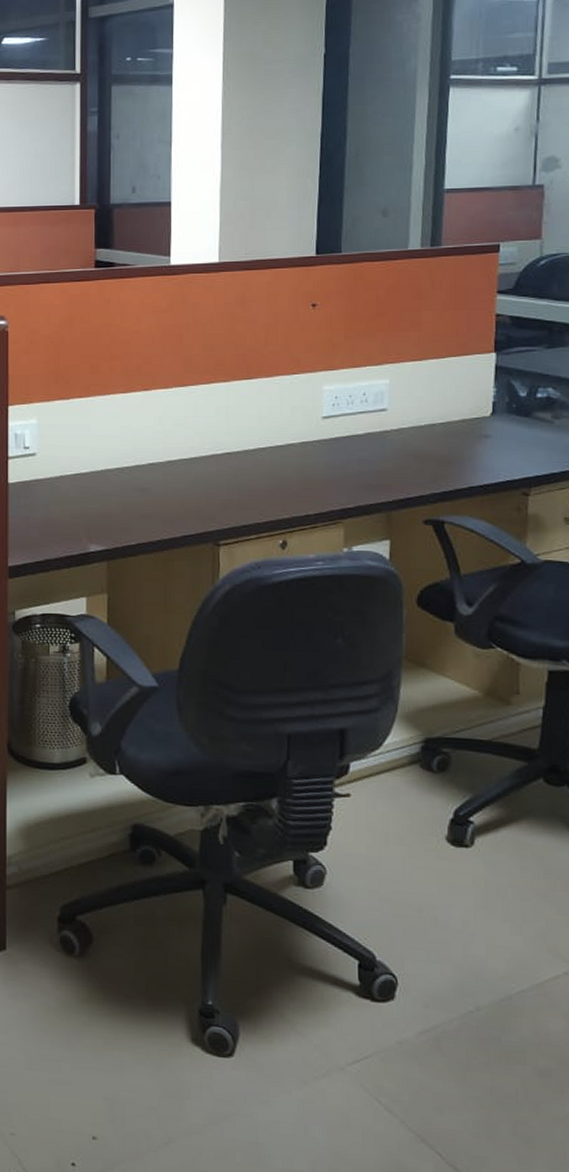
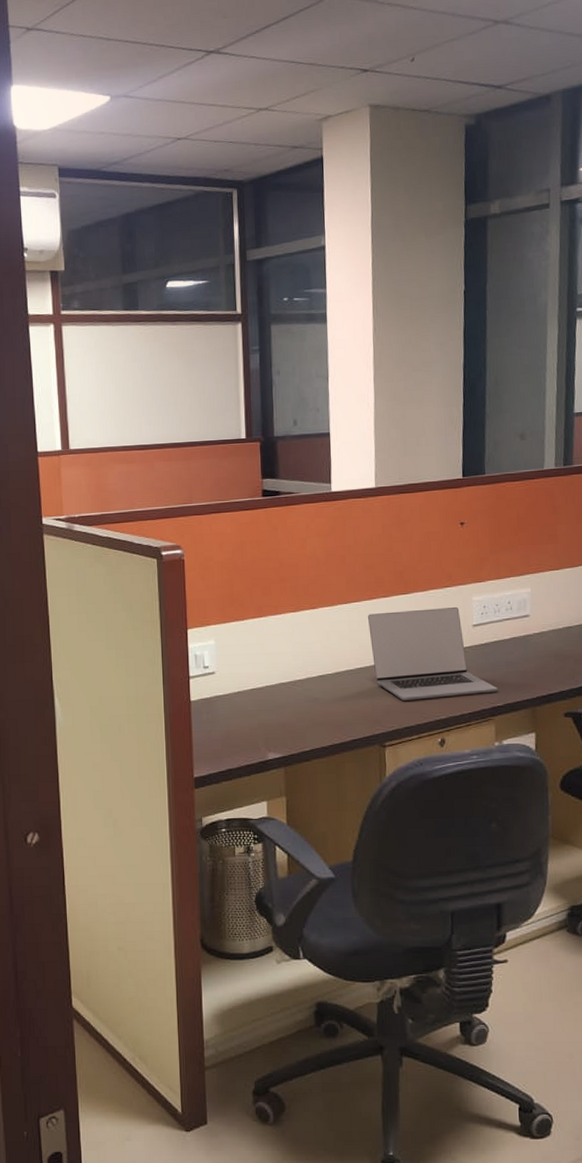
laptop: none [204,397,349,497] -> present [367,607,498,702]

